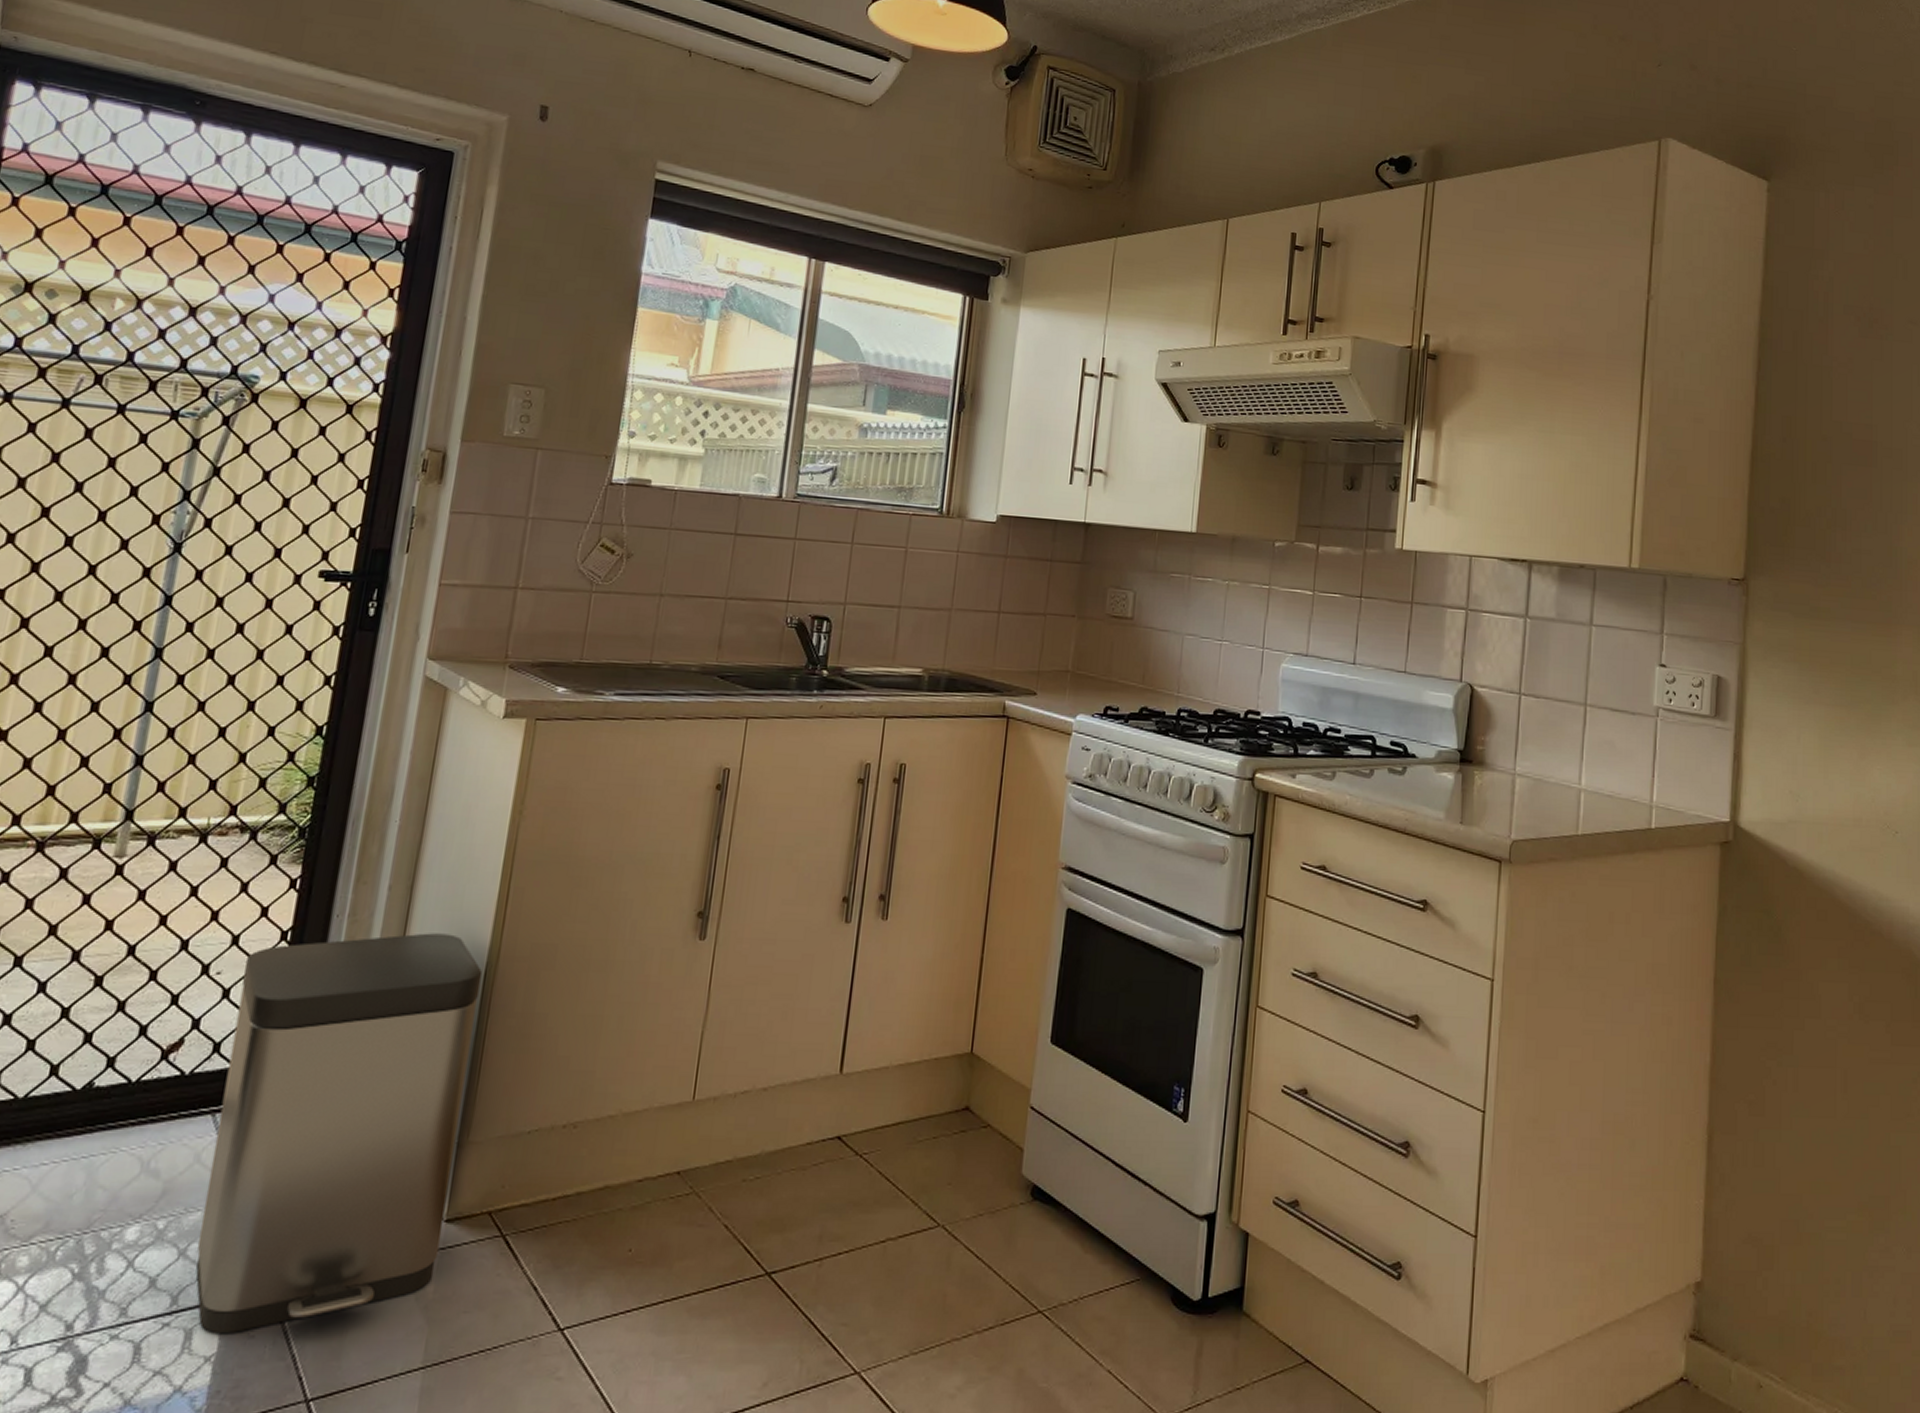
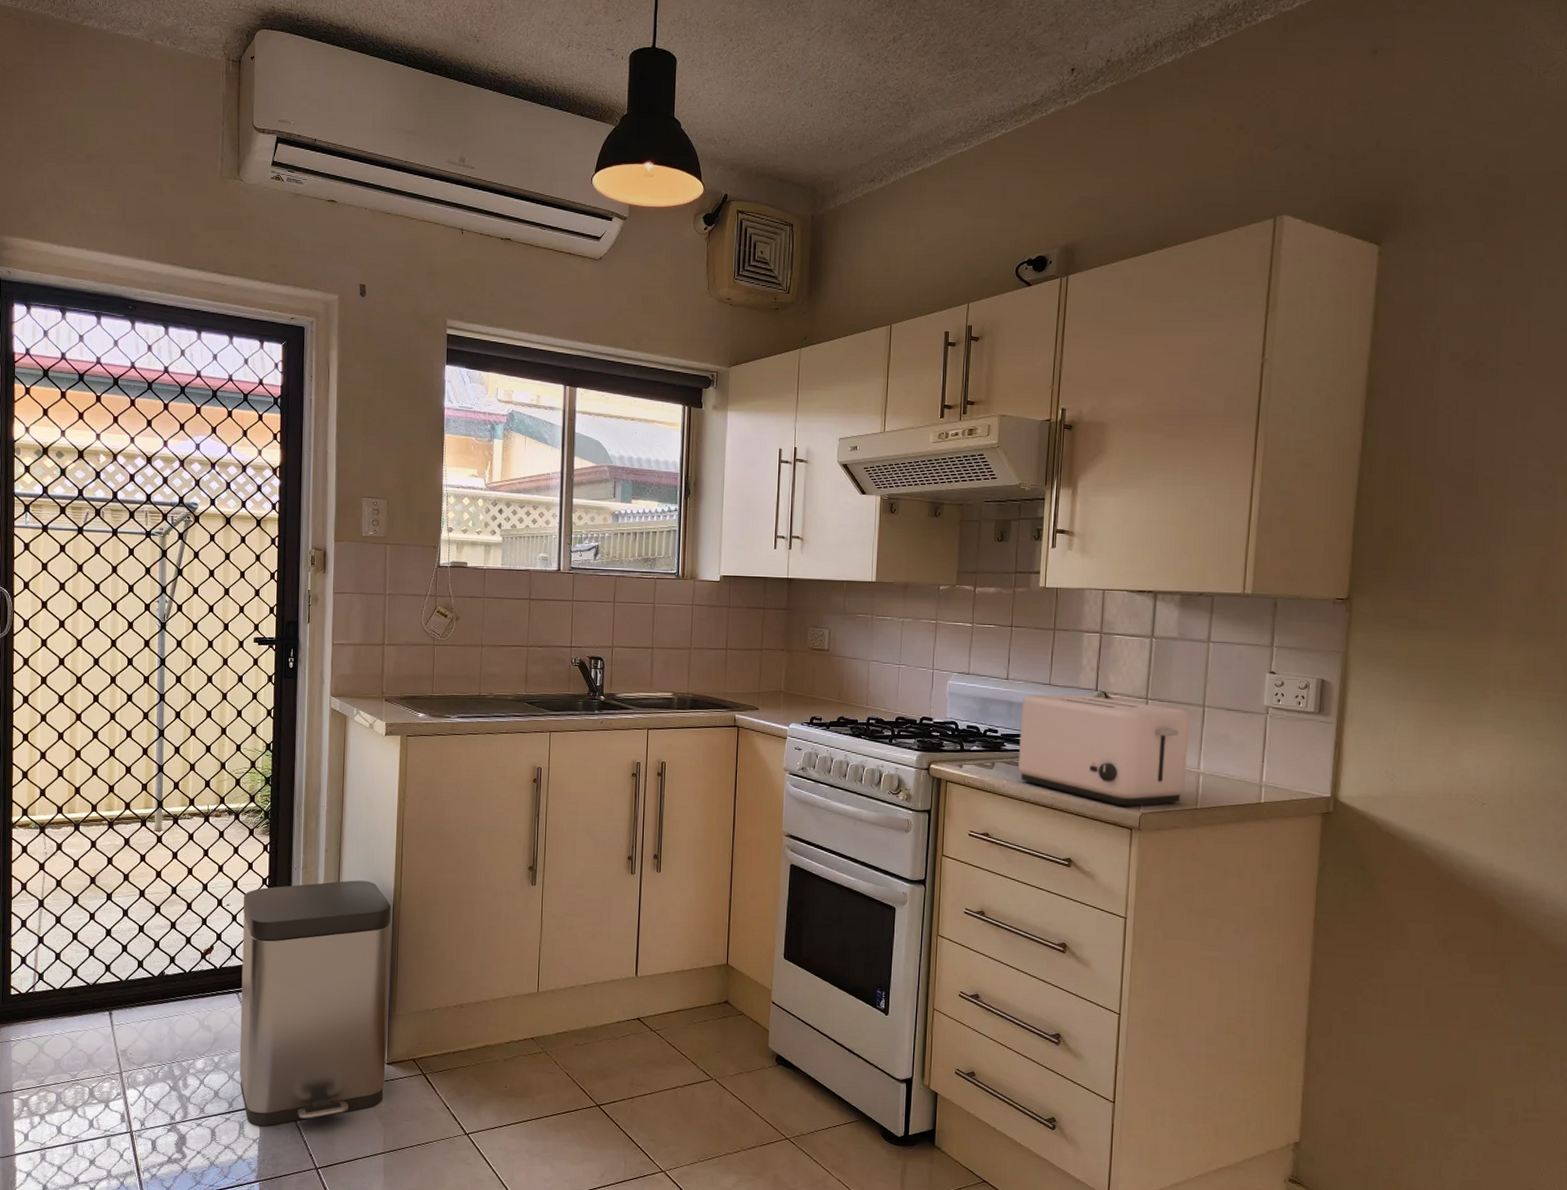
toaster: none [1365,684,1570,831] -> present [1018,694,1190,806]

